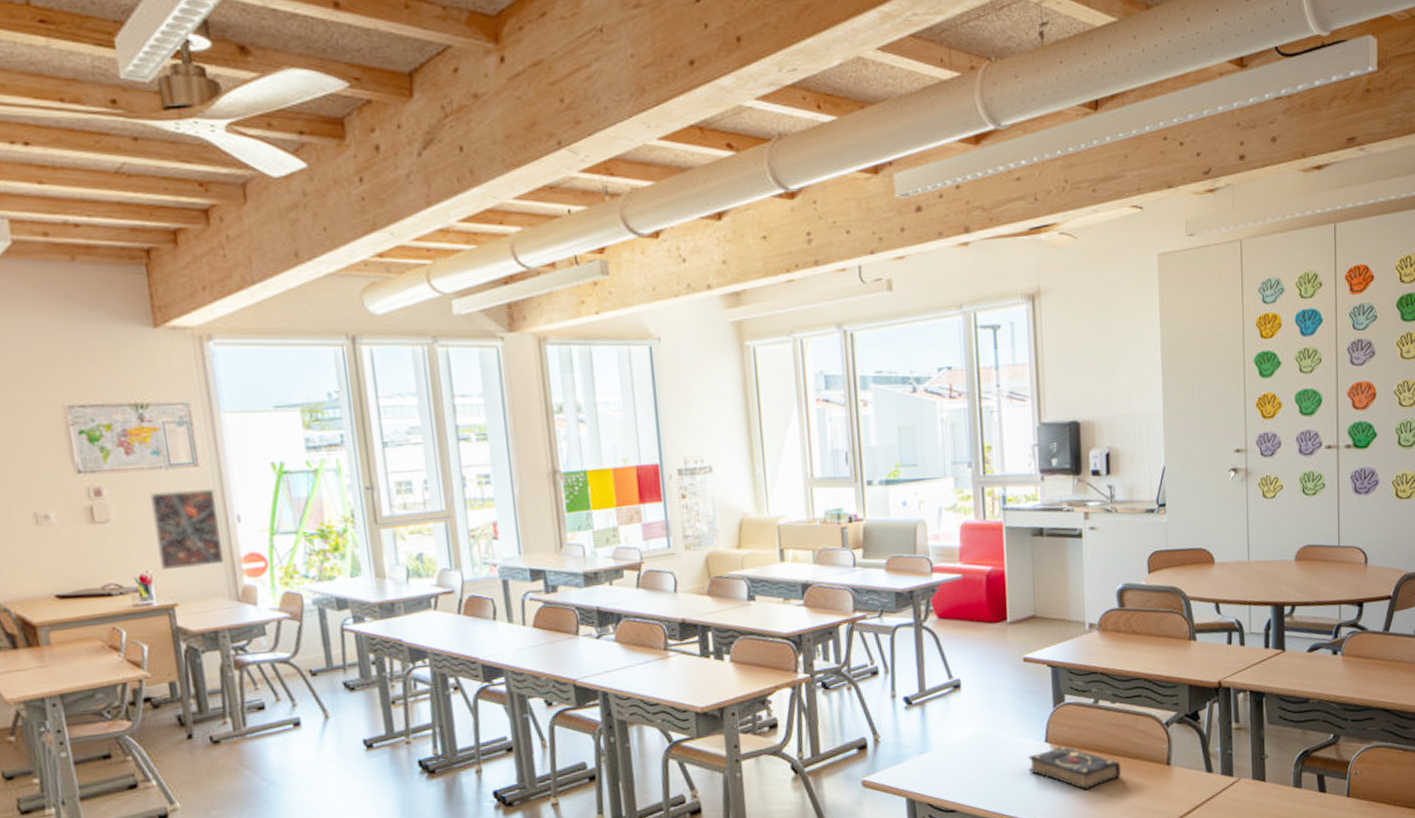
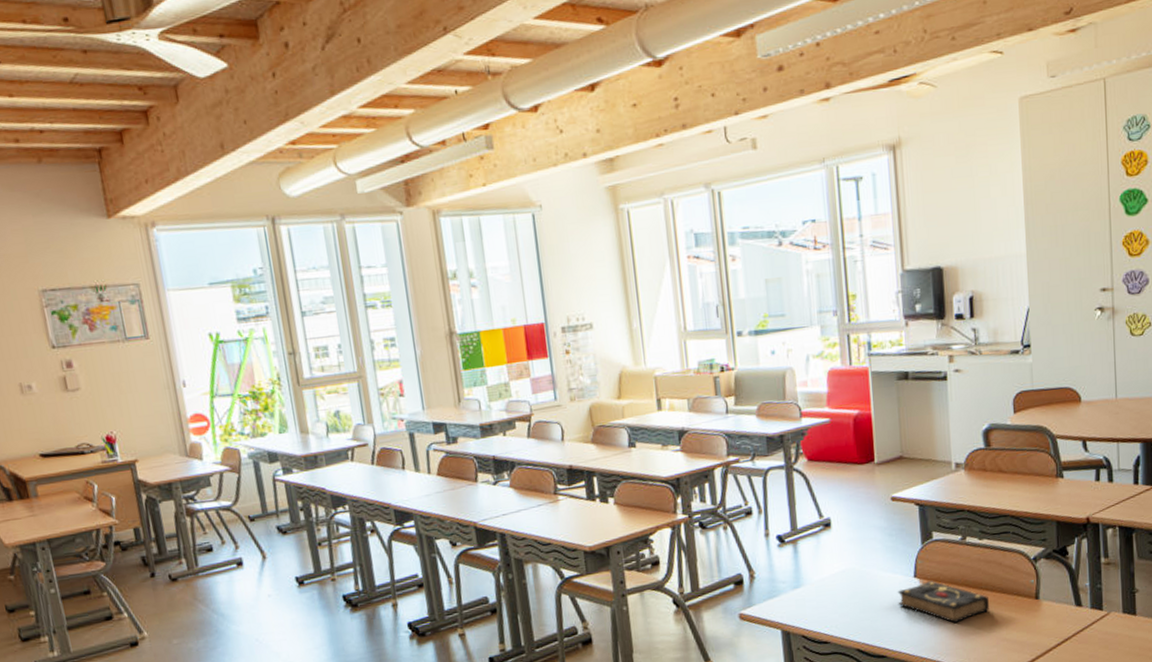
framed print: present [148,489,225,571] -> none [110,358,175,432]

